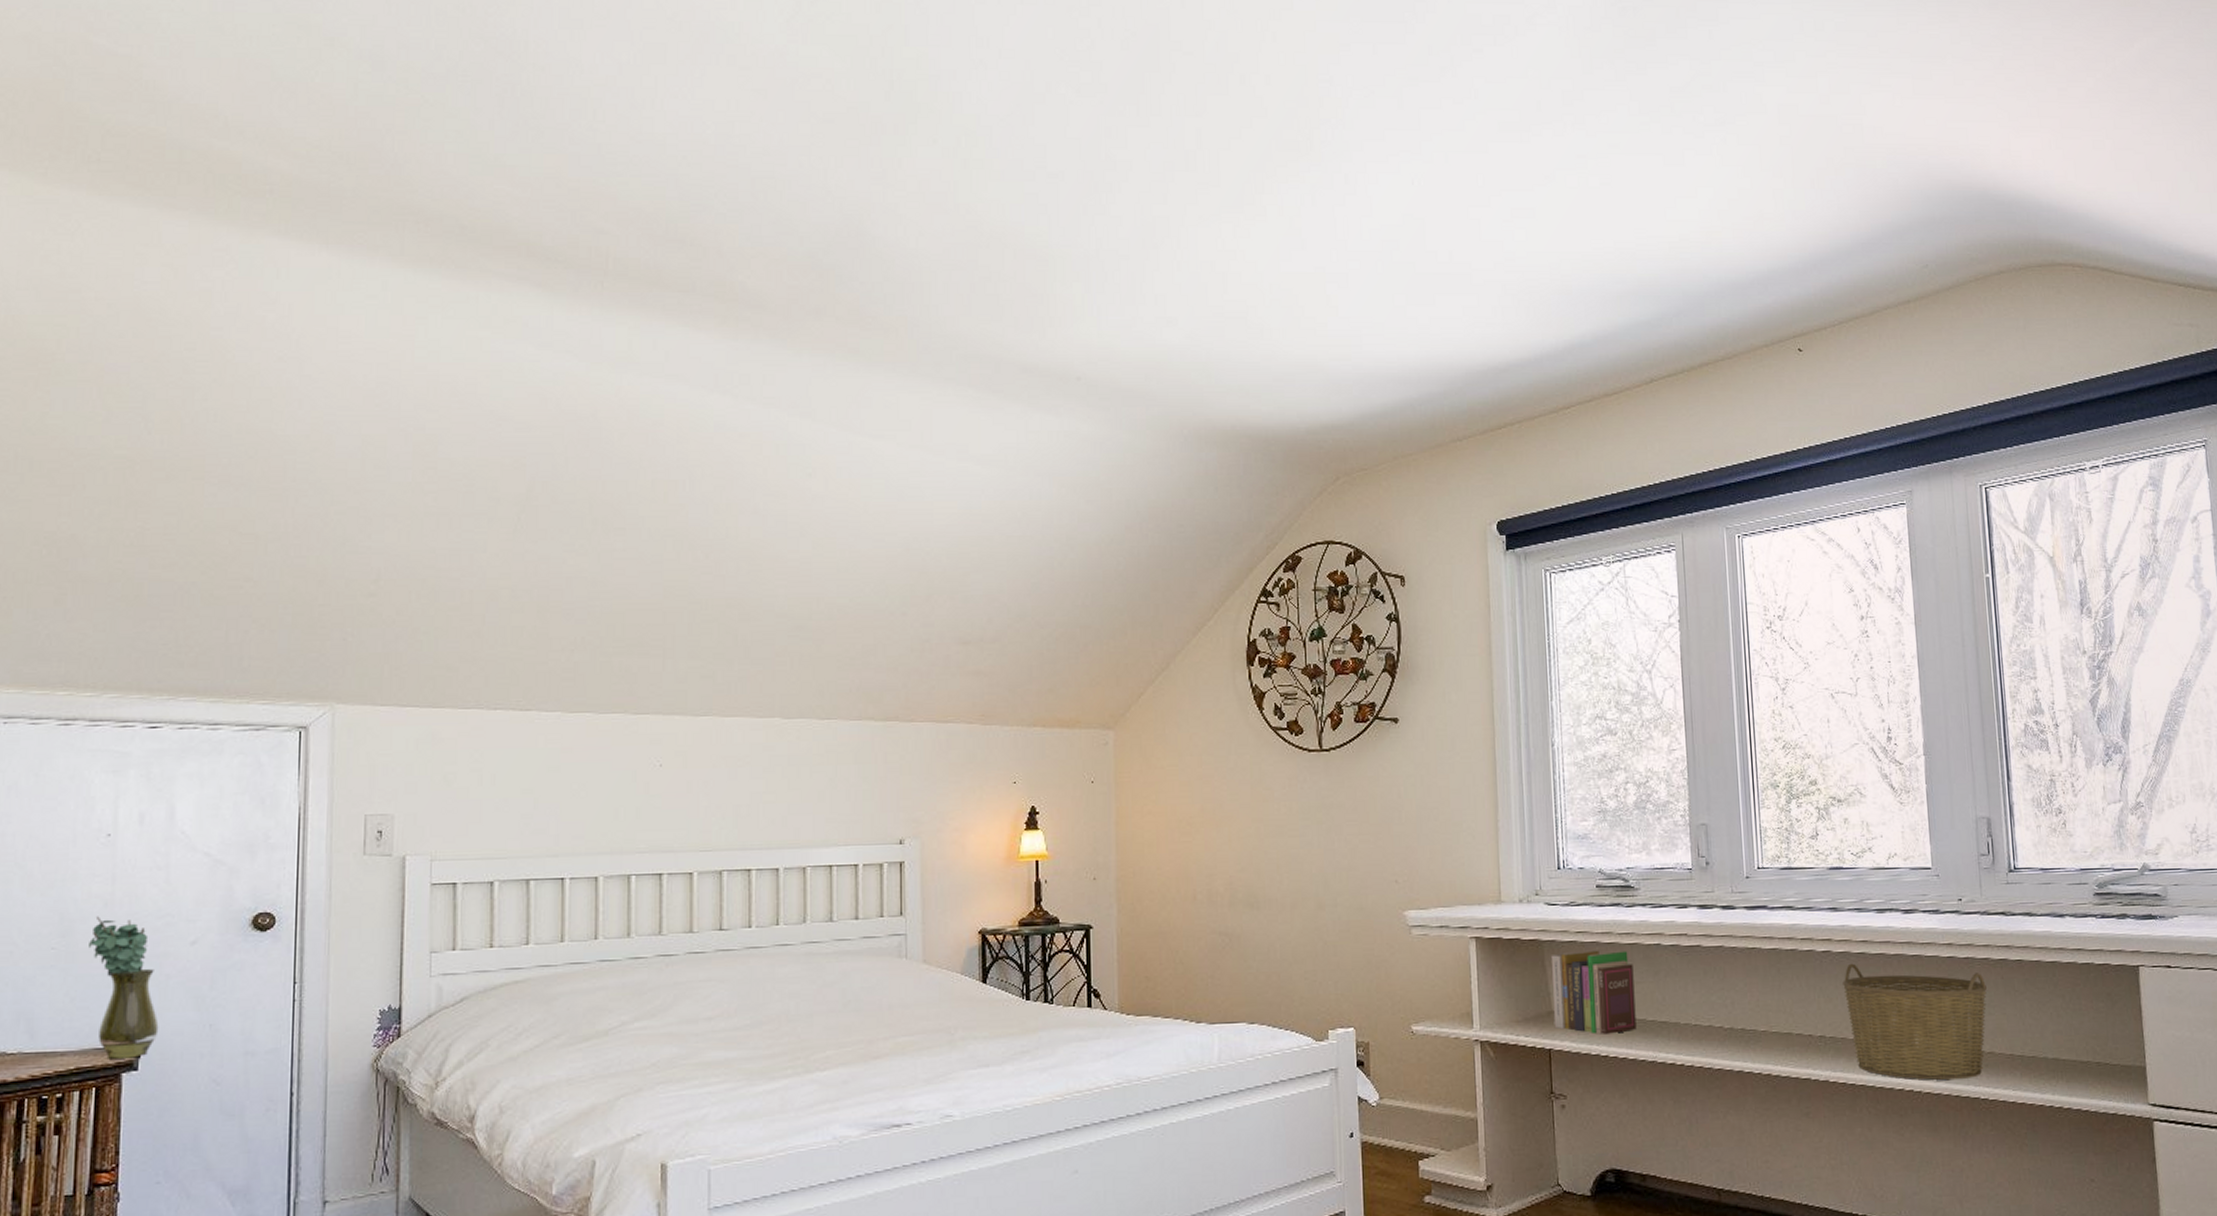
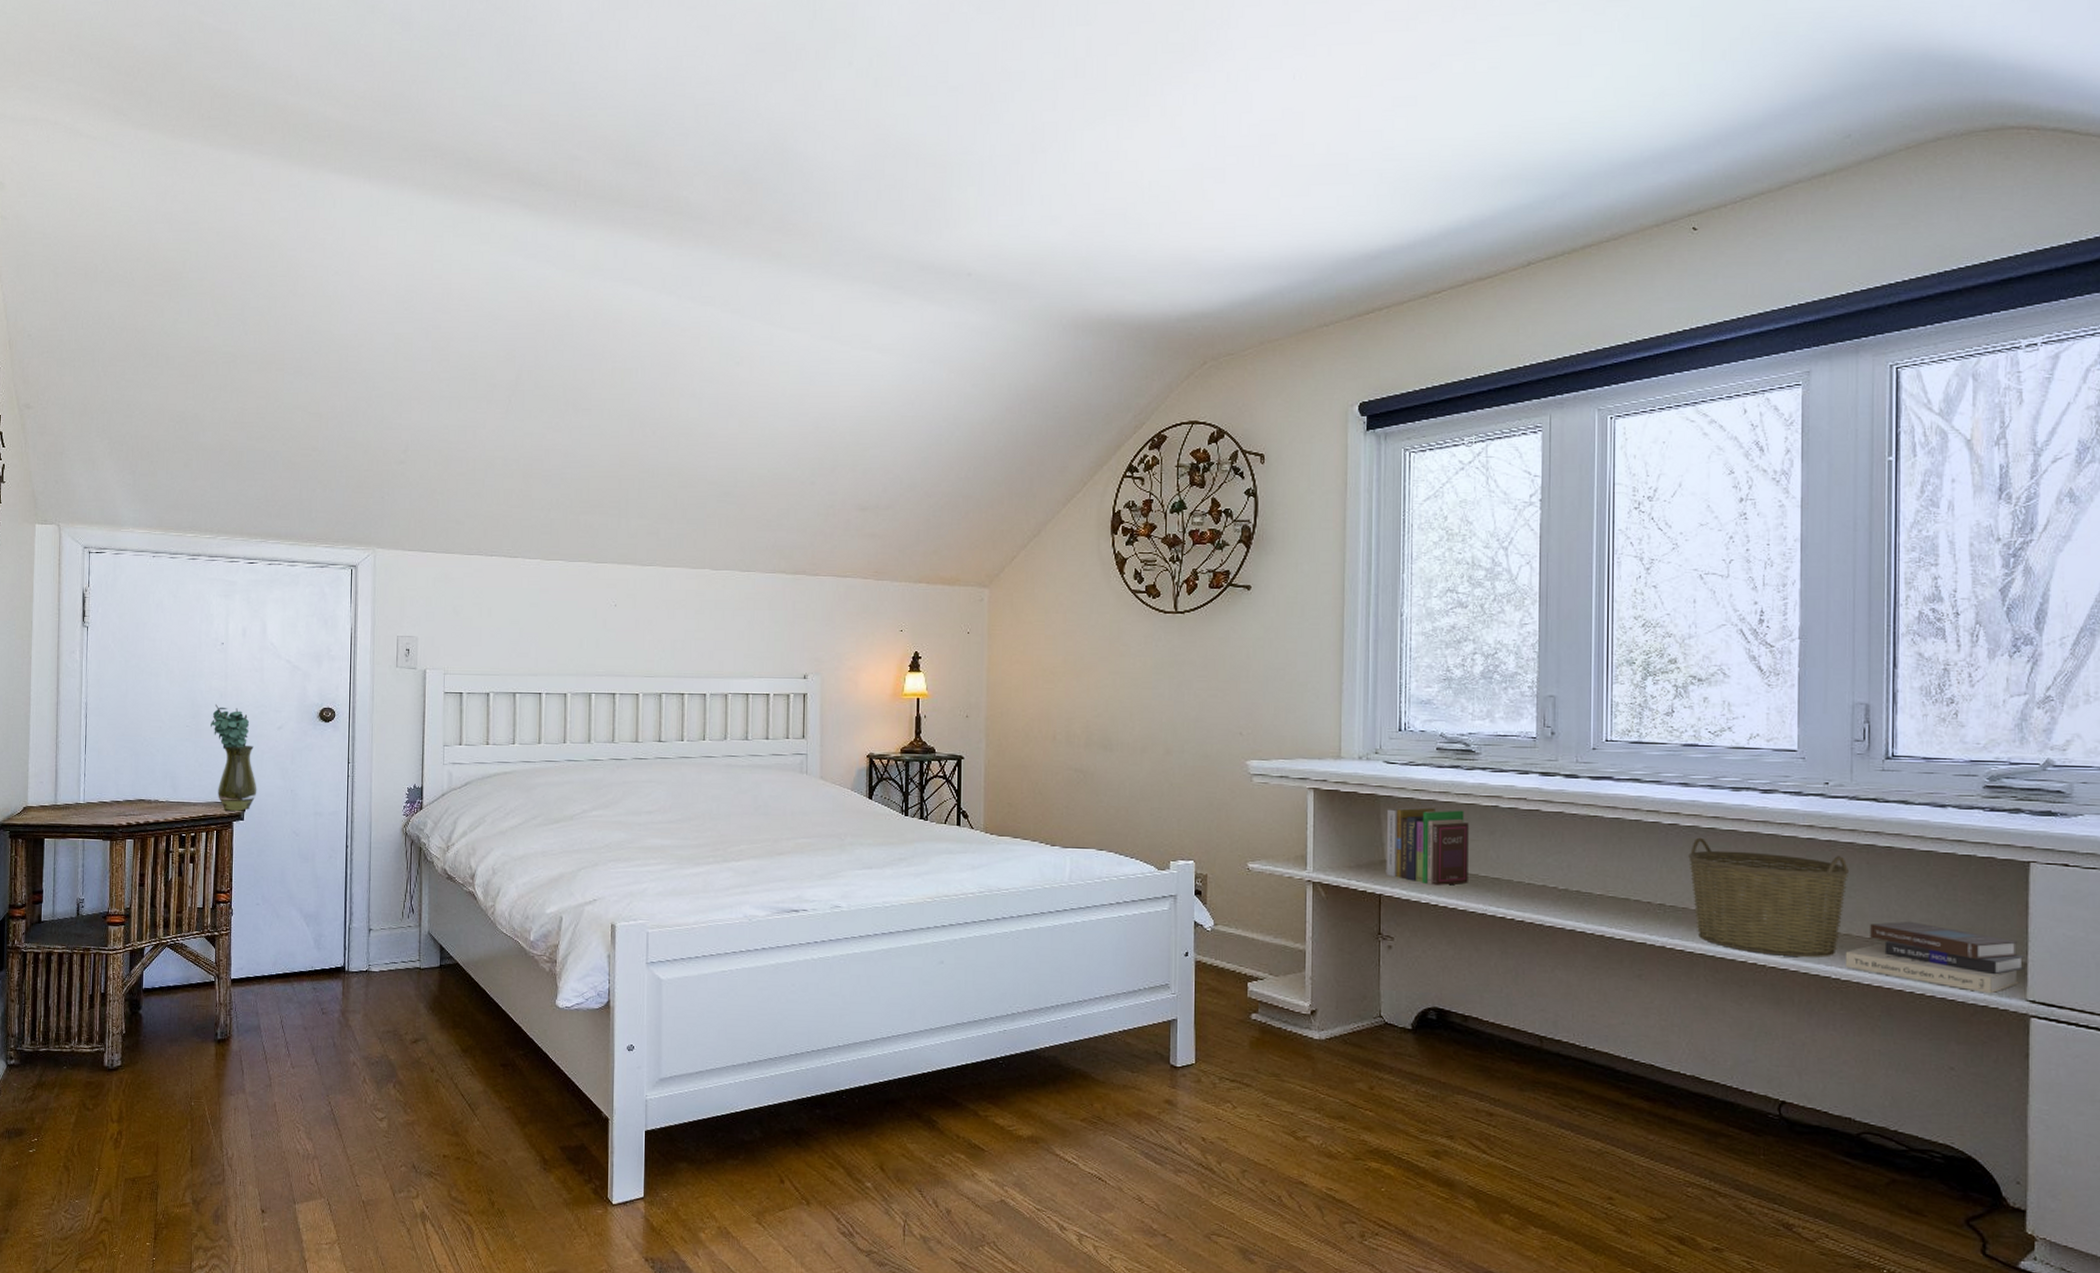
books: none [1991,1033,2144,1101] -> present [1845,921,2025,994]

